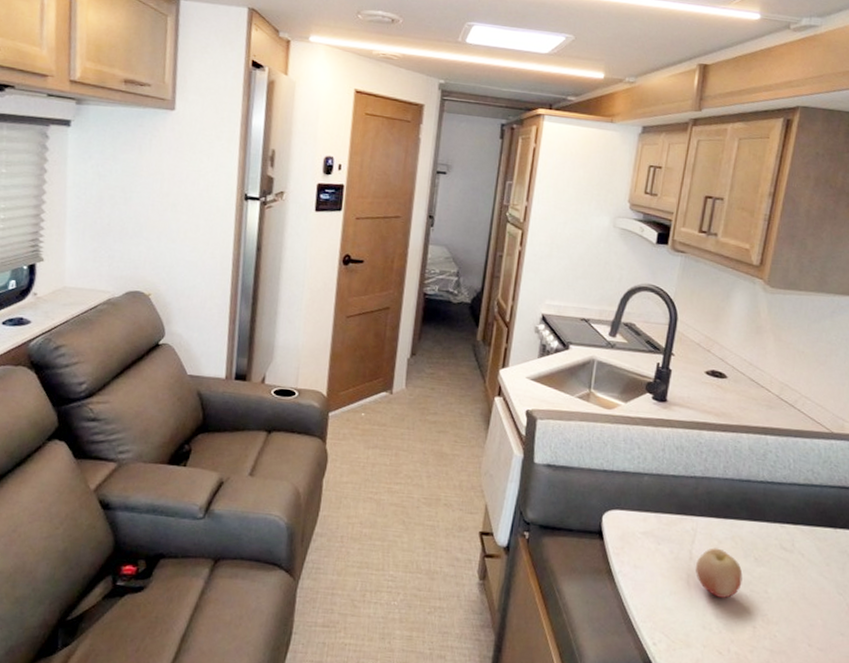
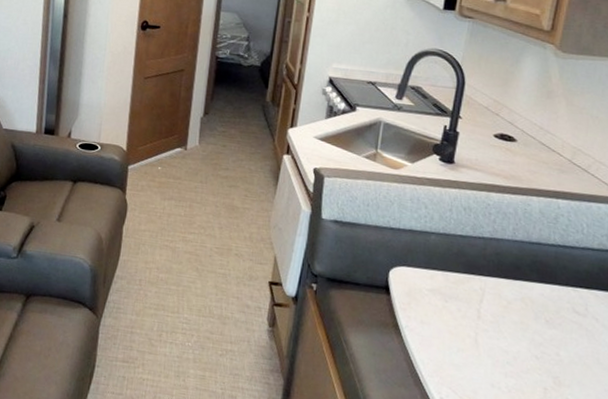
fruit: present [696,548,743,598] -> none [484,308,533,358]

